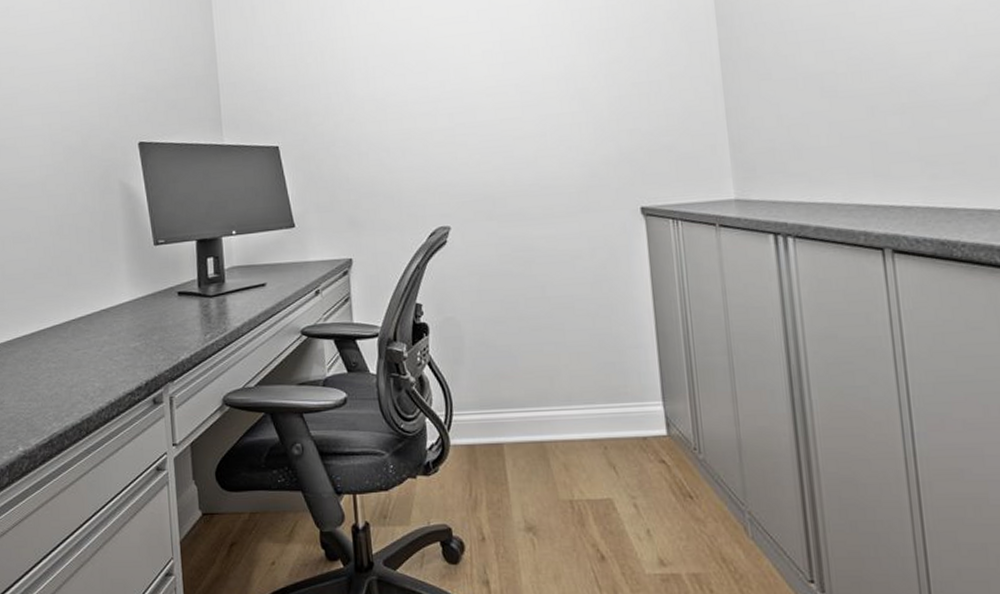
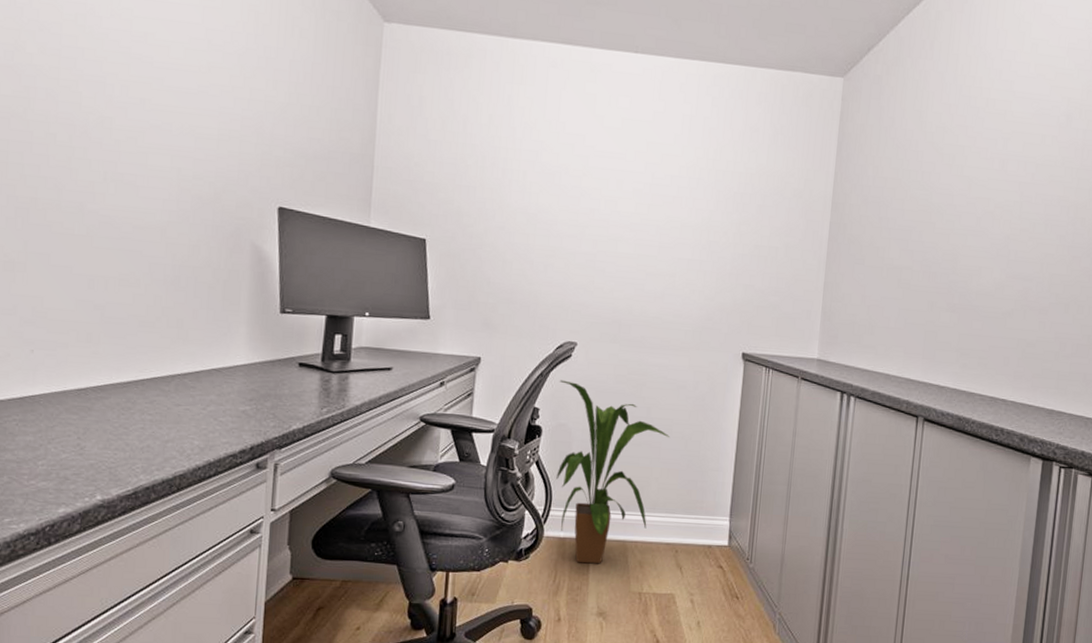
house plant: none [438,269,573,472] -> present [556,380,670,564]

